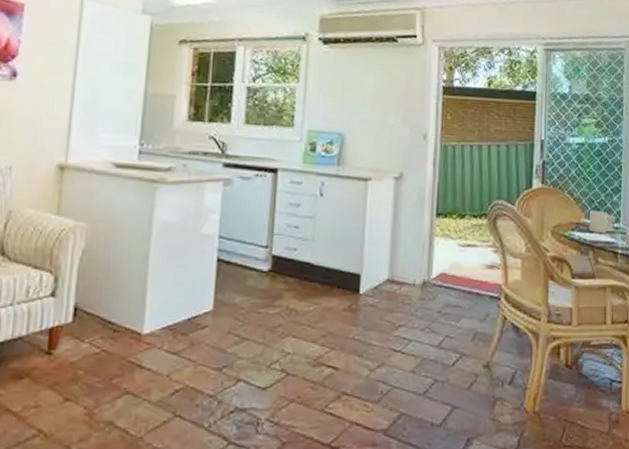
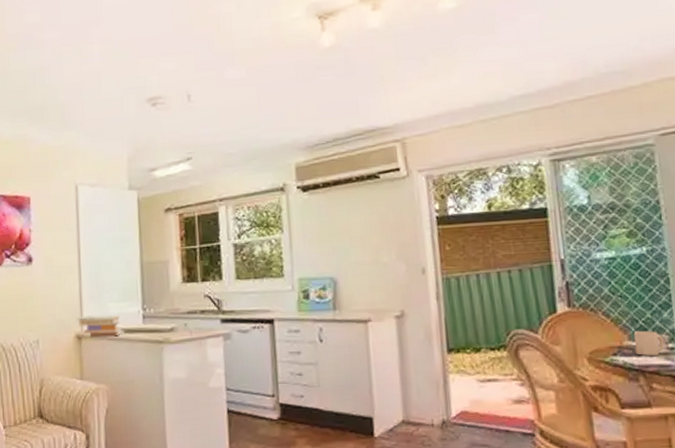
books: none [61,144,113,171] -> present [76,314,120,338]

